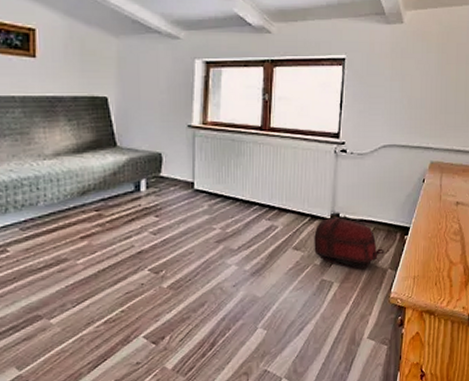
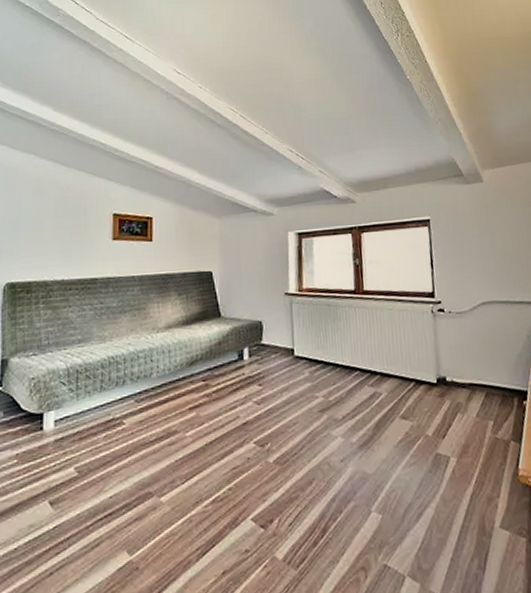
backpack: present [314,215,385,269] -> none [421,379,503,441]

